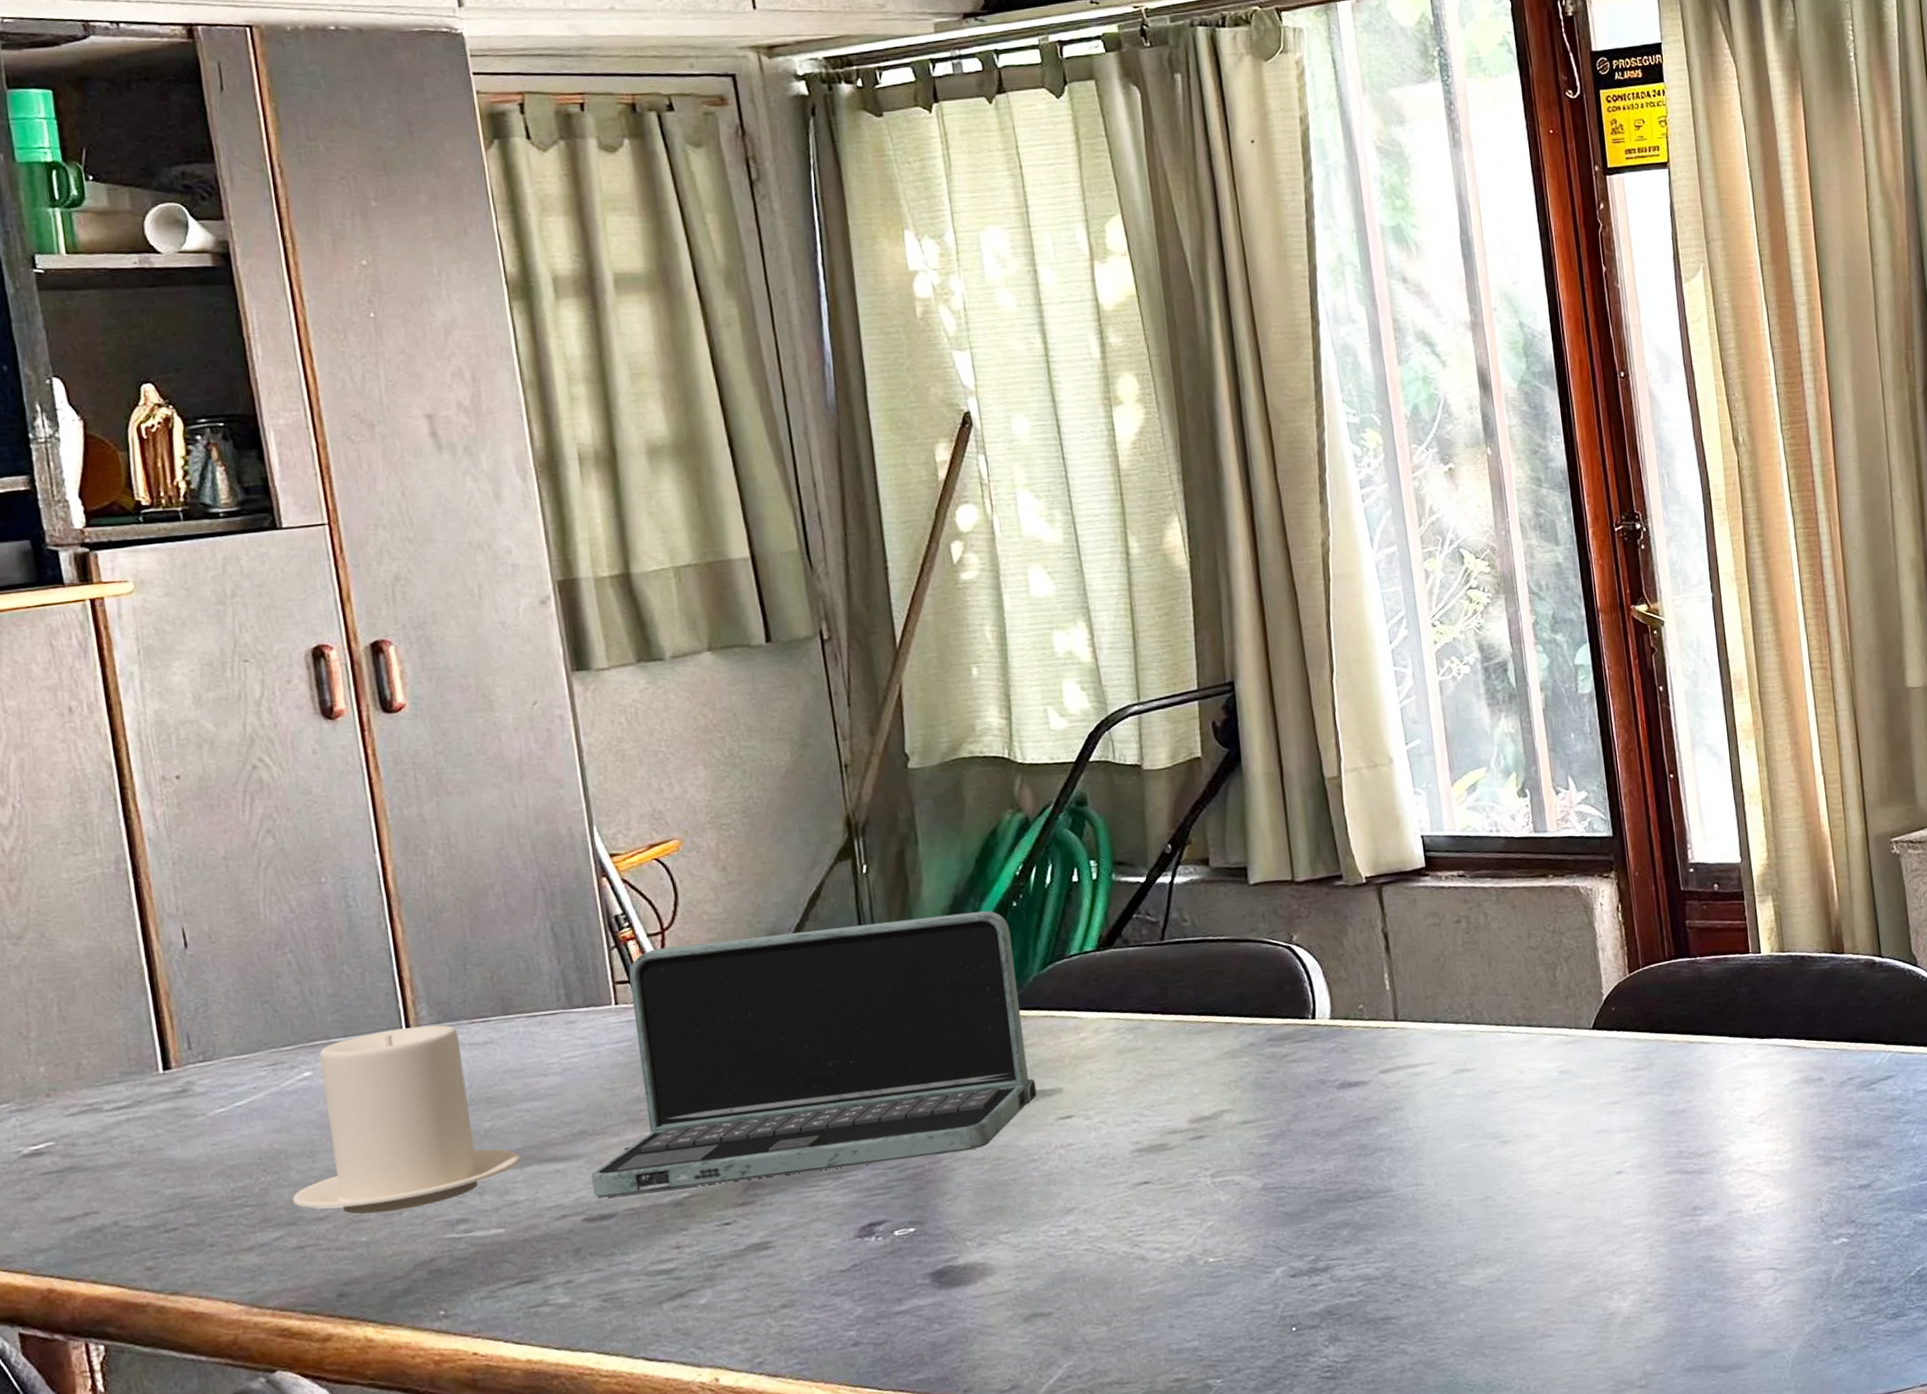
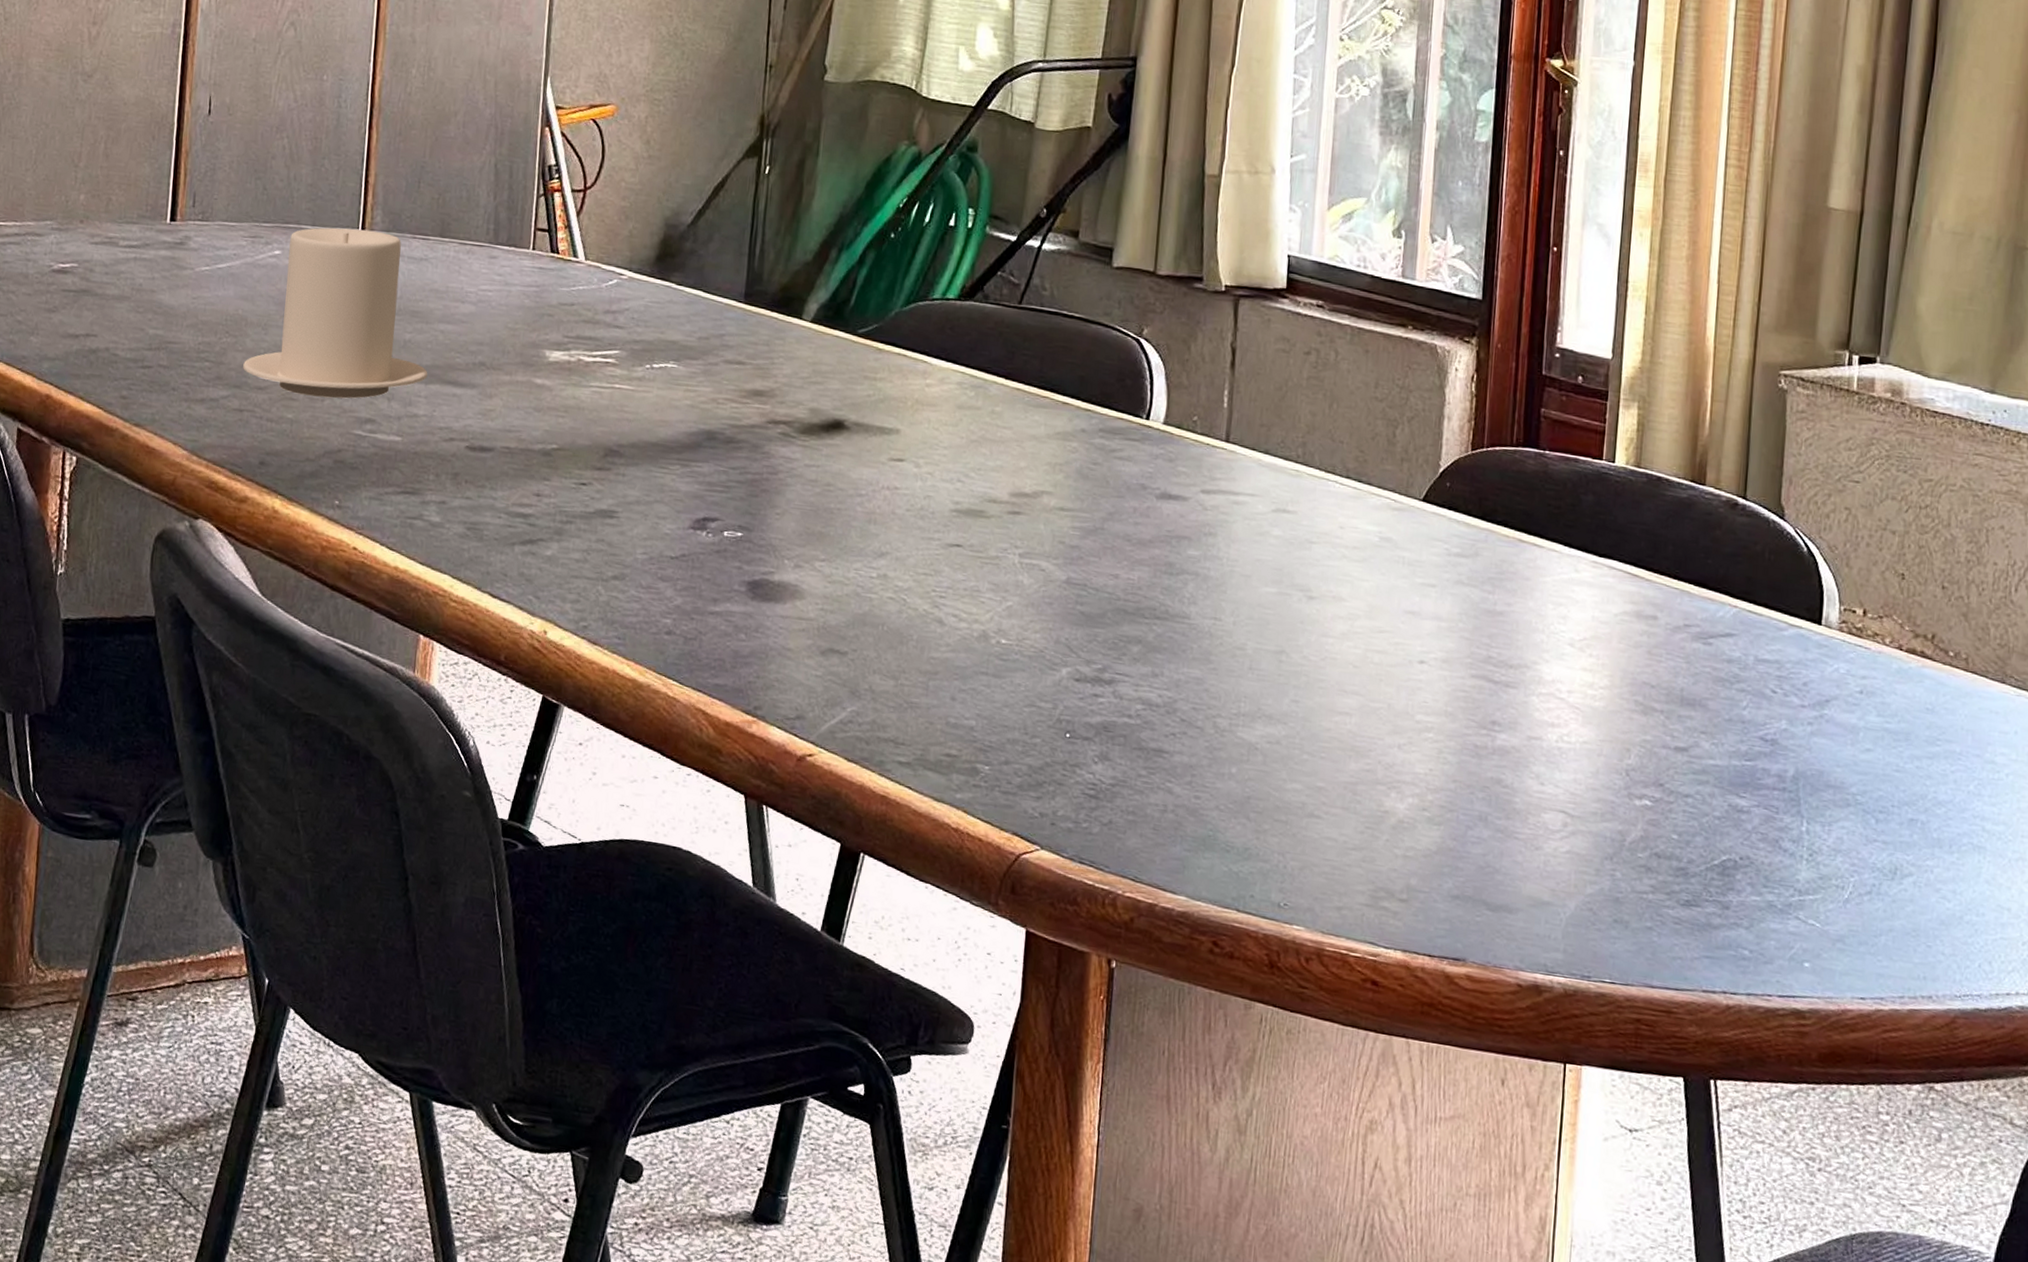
laptop: present [592,910,1037,1198] -> none [480,205,884,470]

